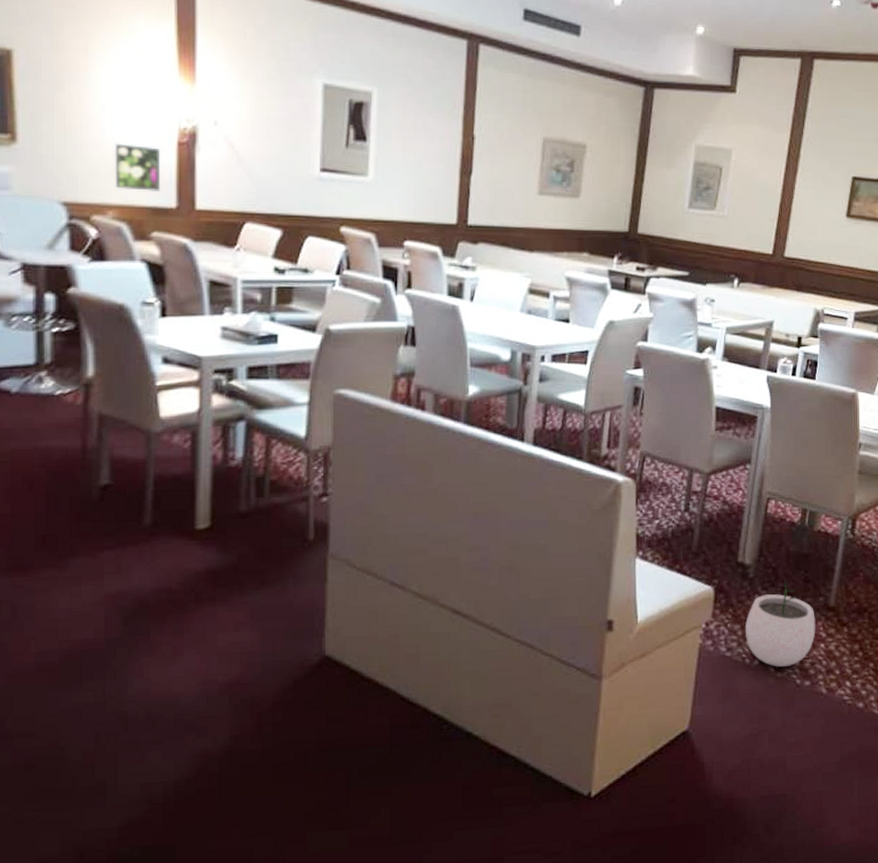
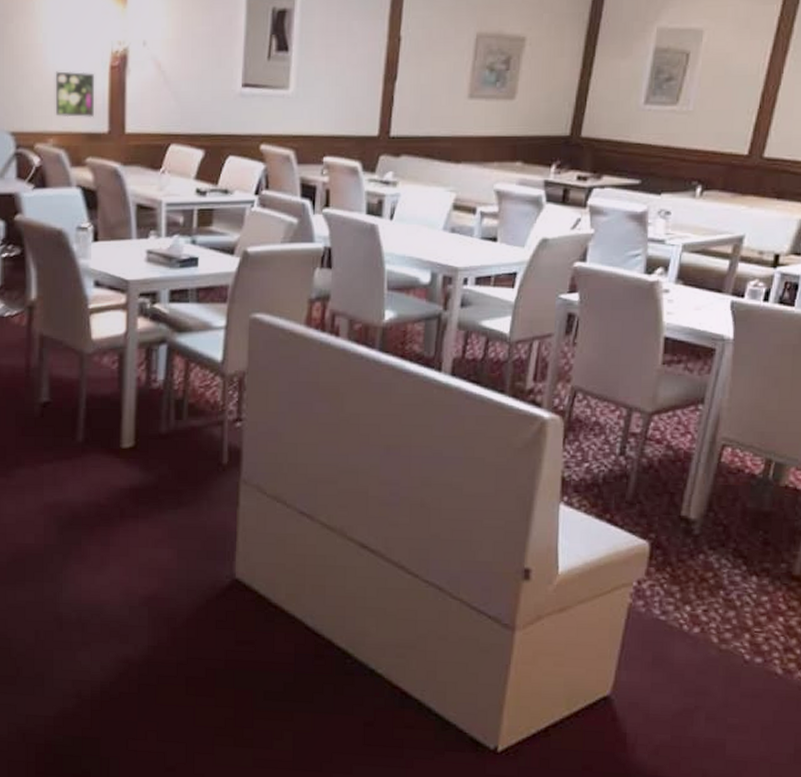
plant pot: present [746,581,816,667] -> none [685,541,774,639]

